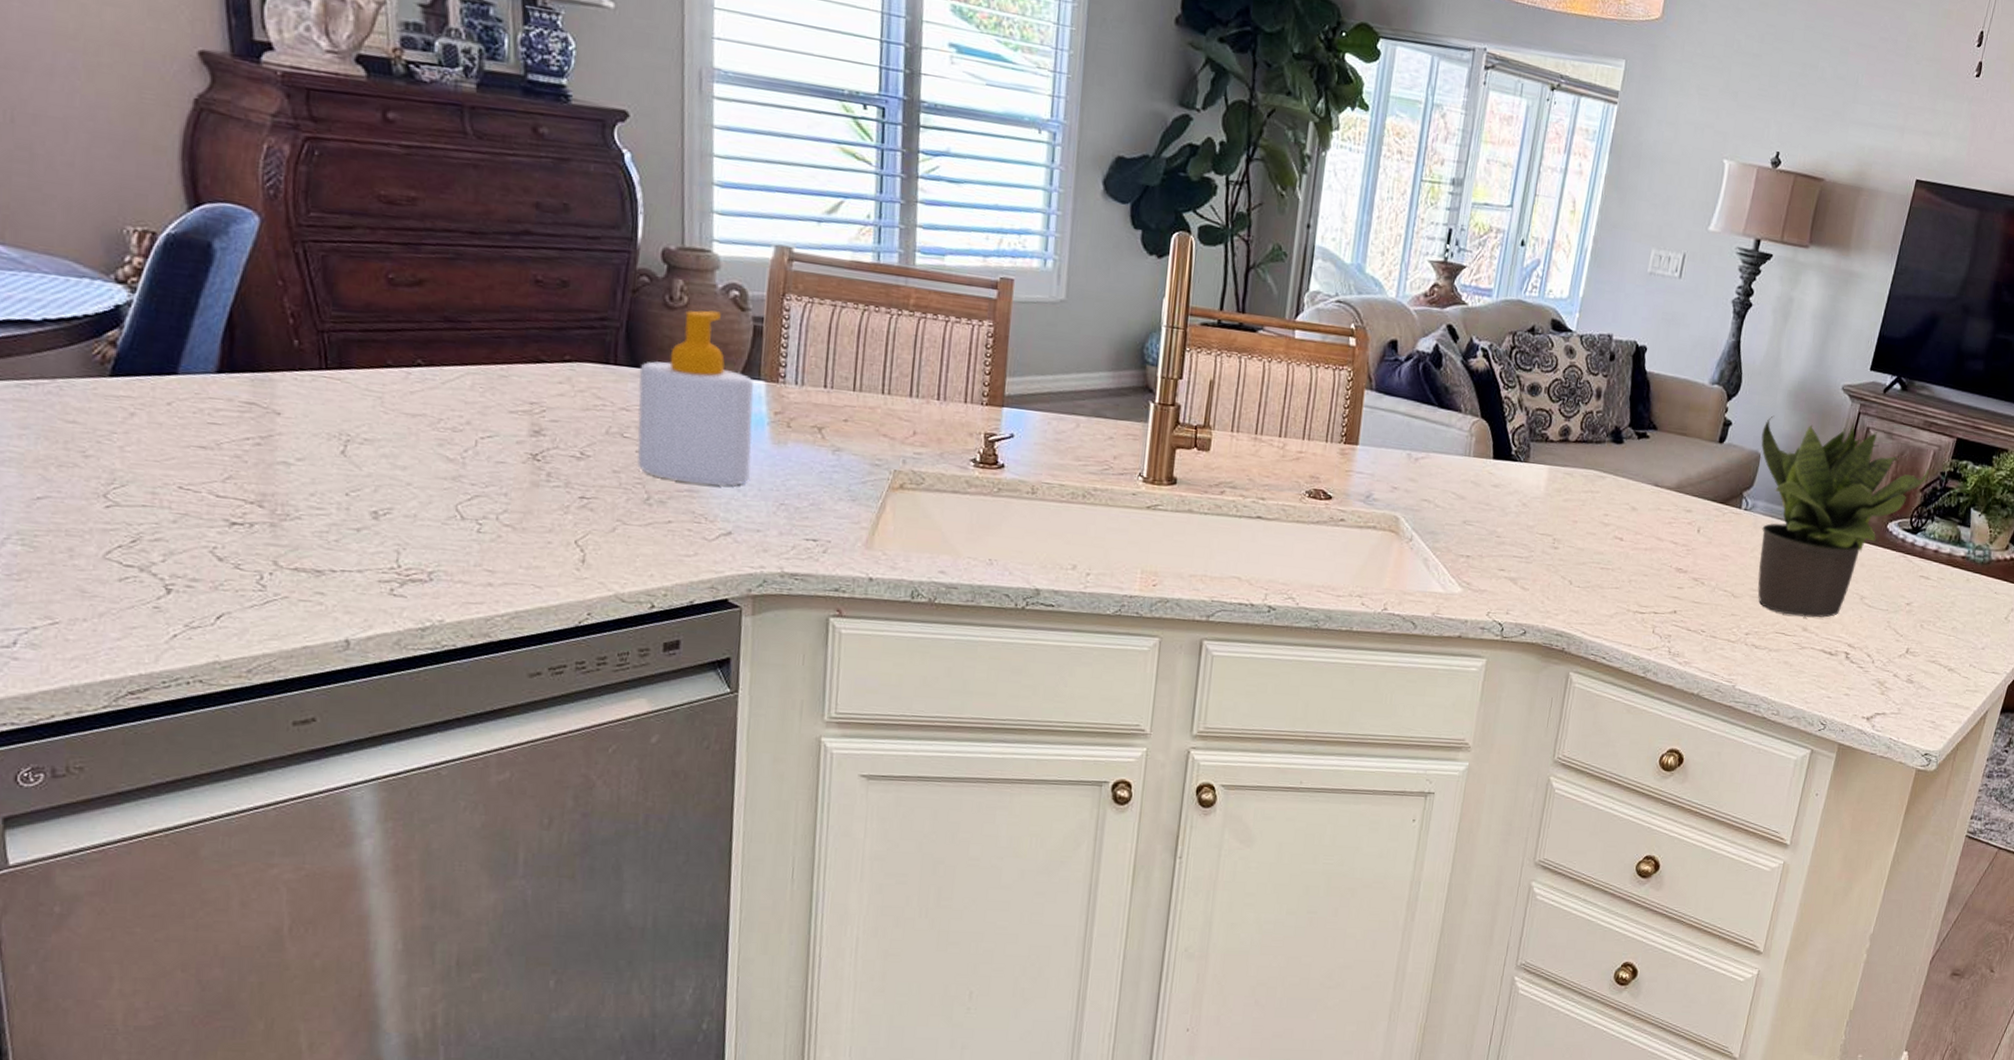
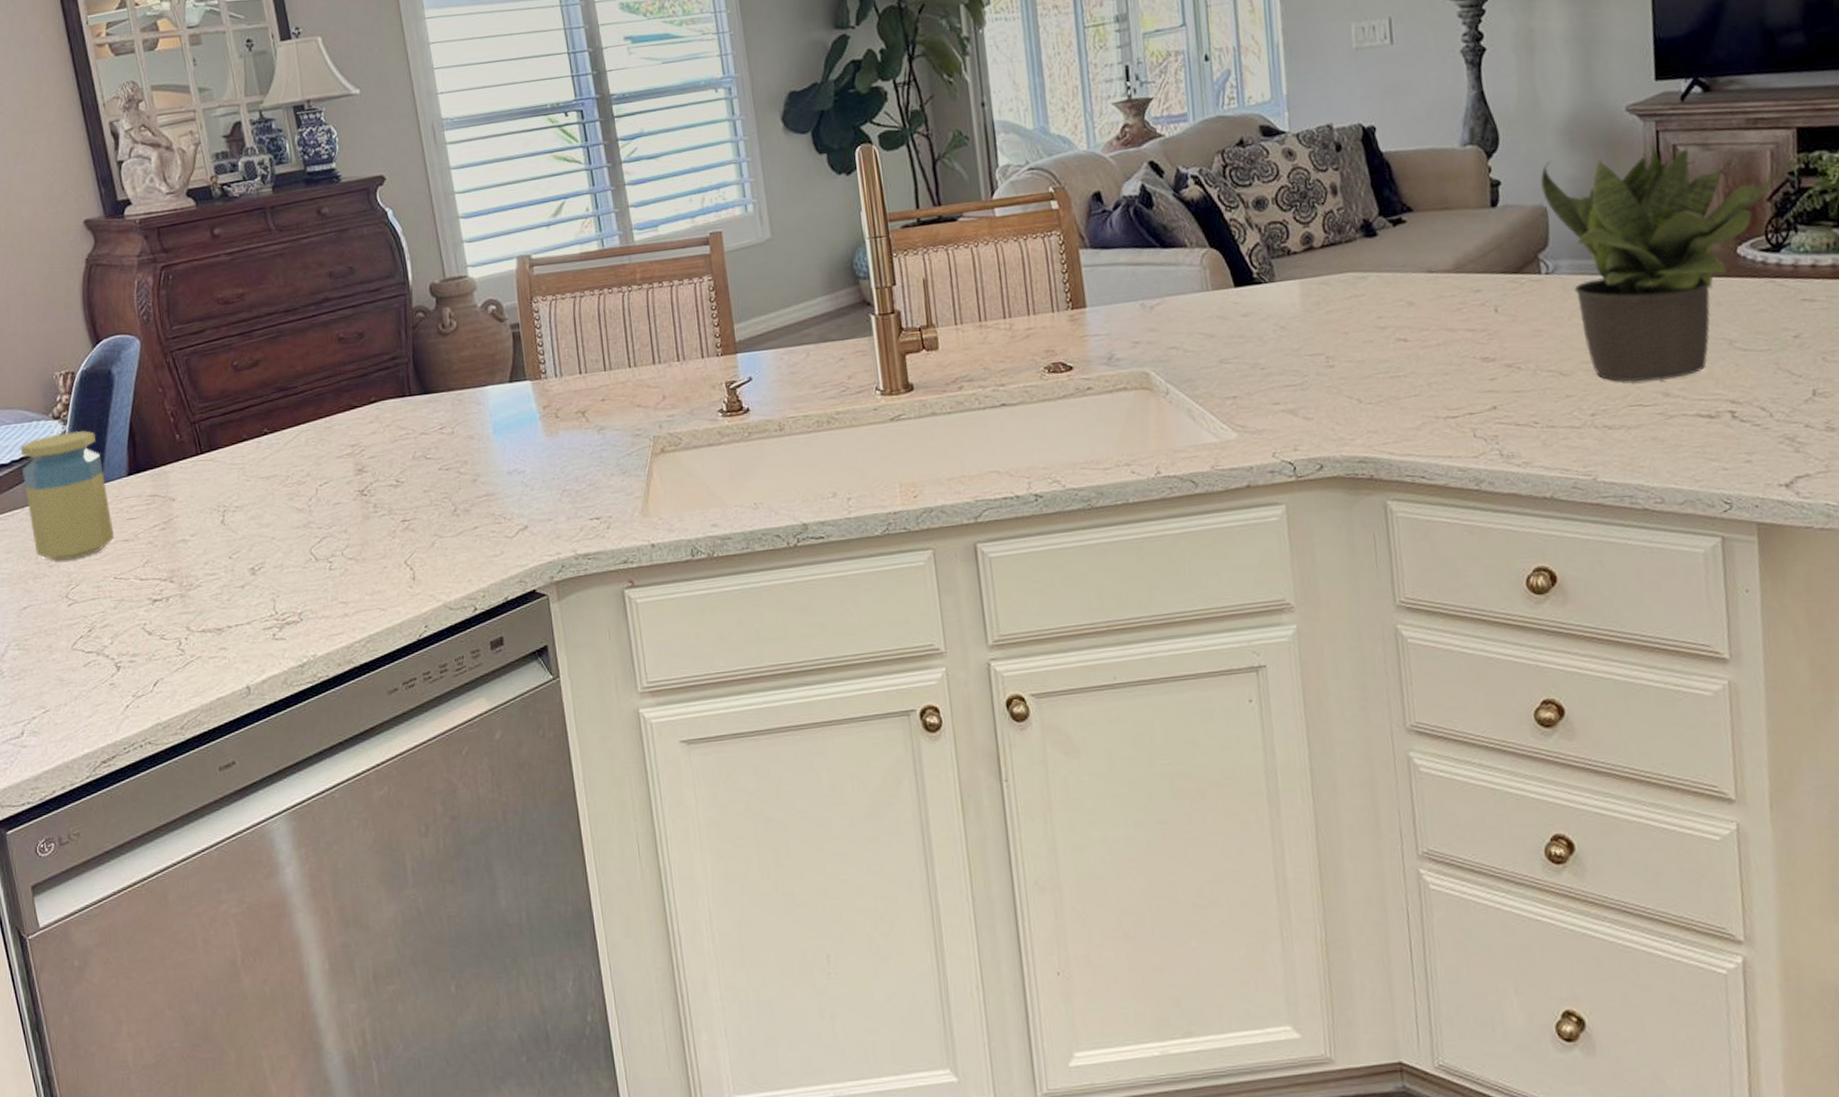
jar: none [59,300,186,455] -> present [20,430,114,561]
soap bottle: present [636,310,754,486] -> none [429,327,533,489]

